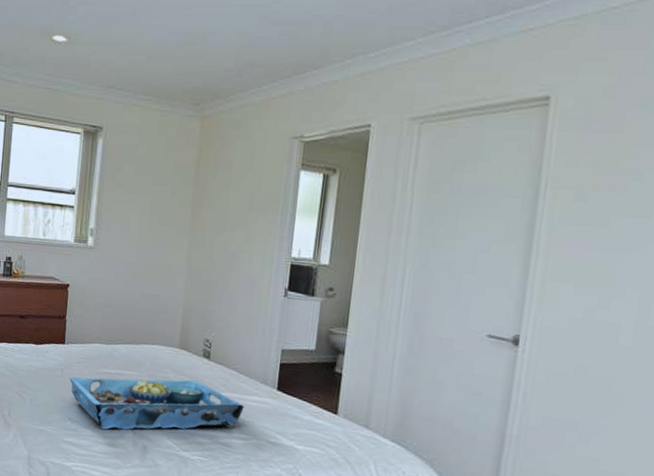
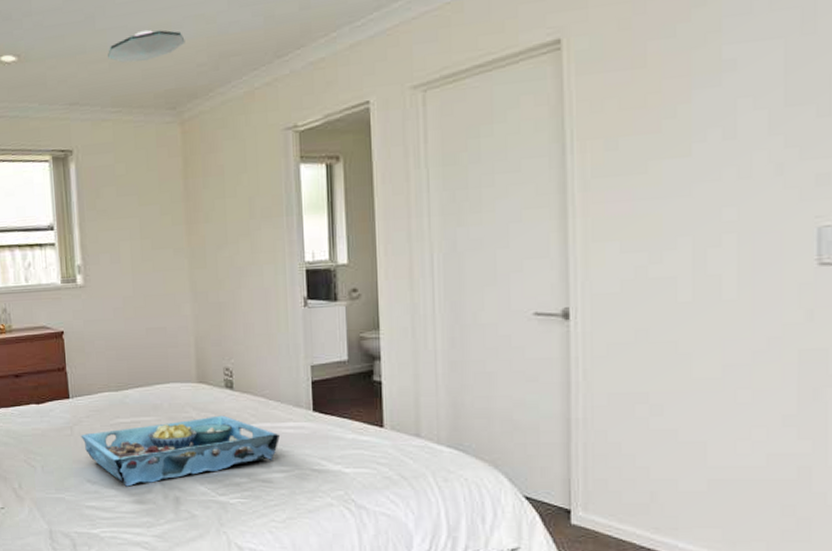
ceiling light: none [147,33,217,58] -> present [108,30,185,63]

